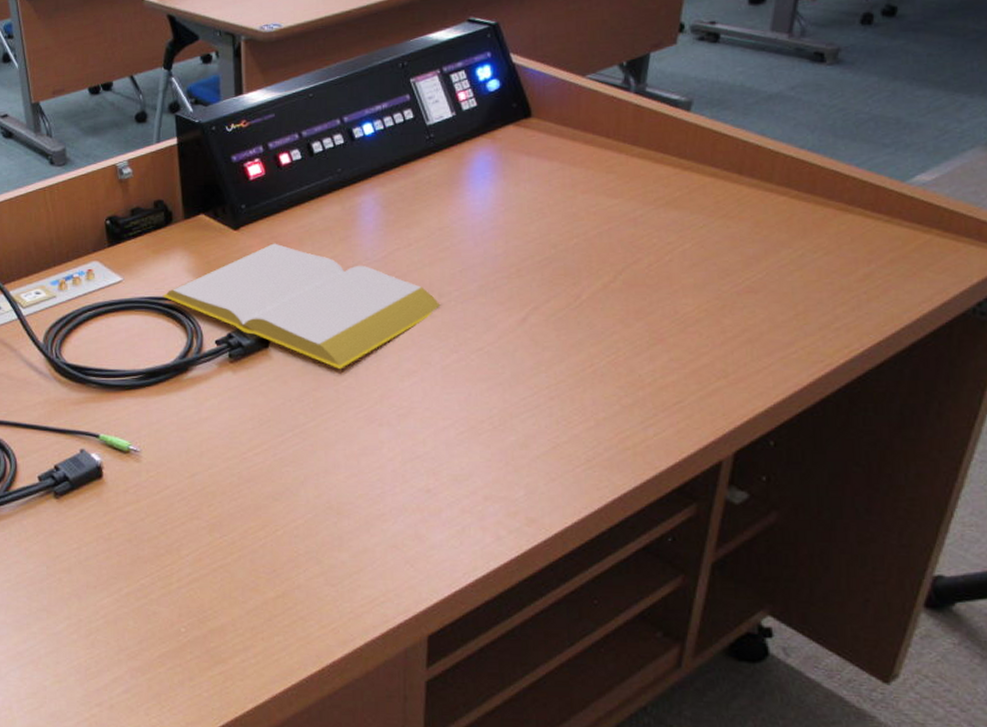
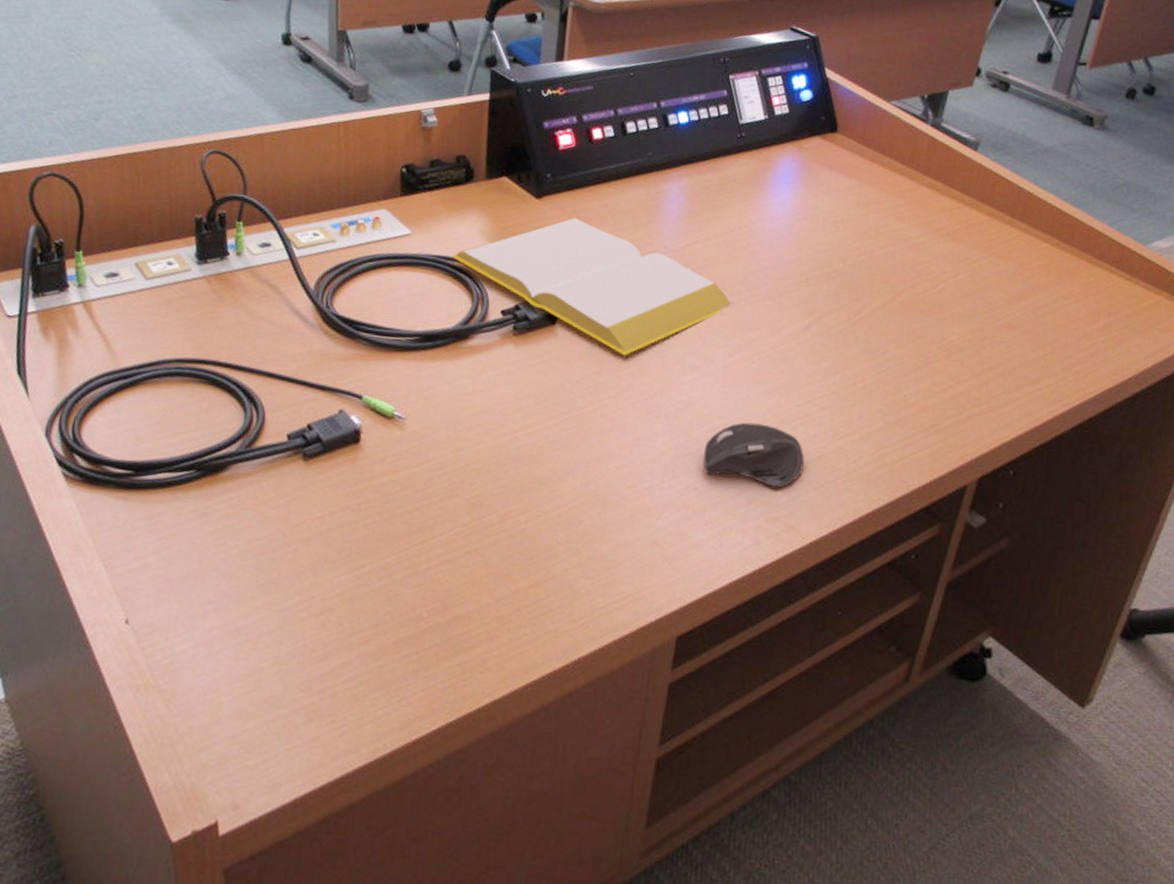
computer mouse: none [432,420,538,483] -> present [703,422,804,489]

